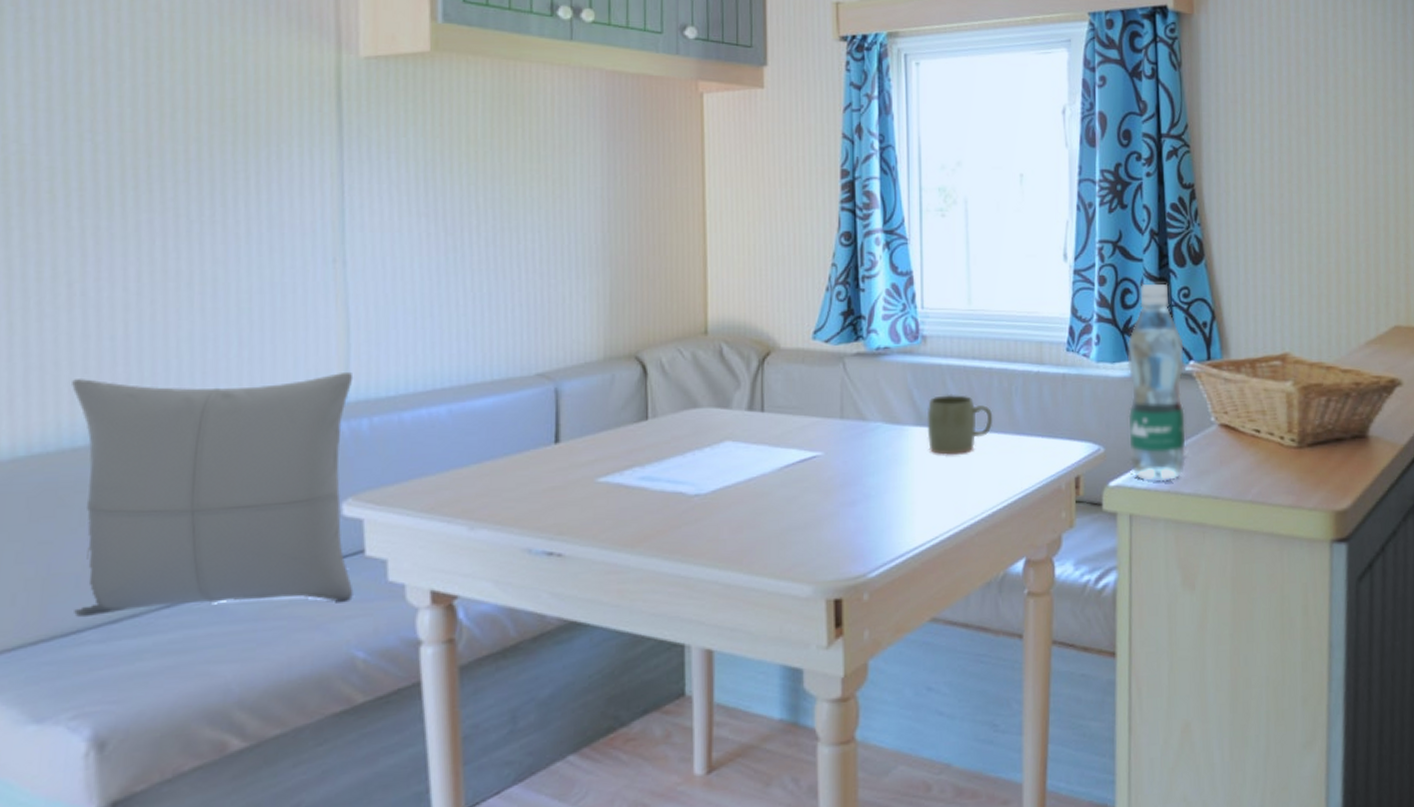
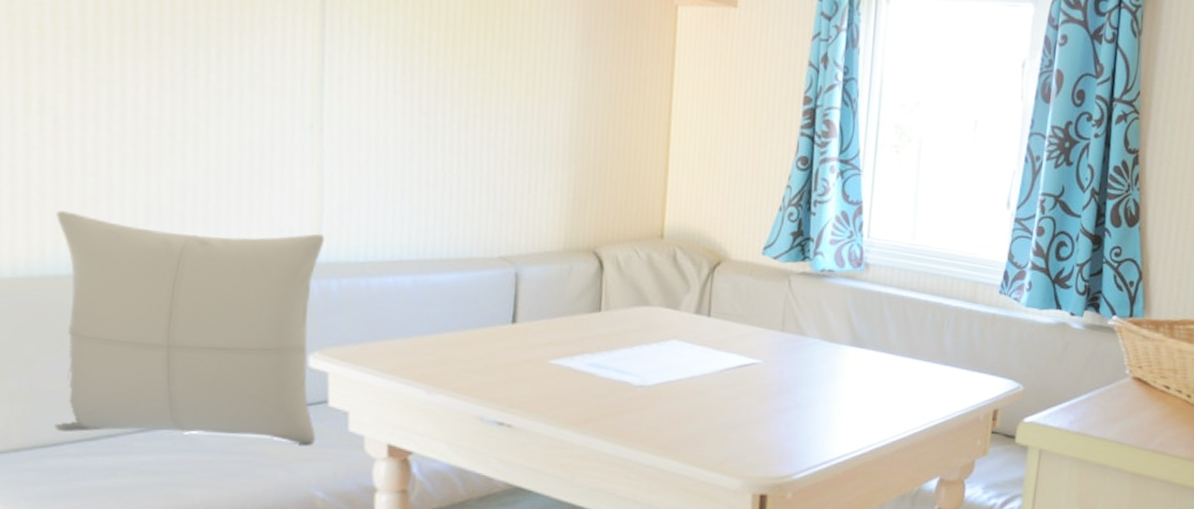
mug: present [927,394,993,454] -> none [860,320,924,376]
bottle: present [1127,283,1186,482] -> none [1046,238,1110,423]

